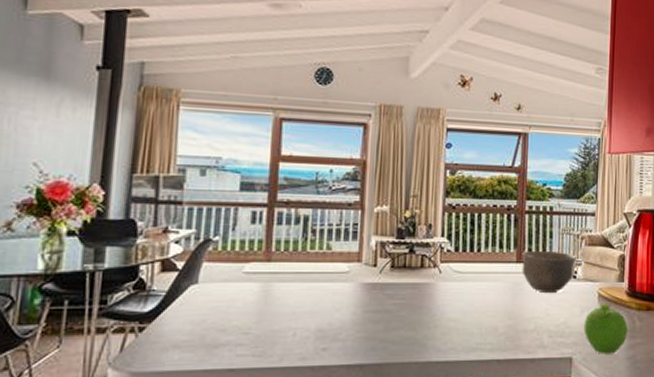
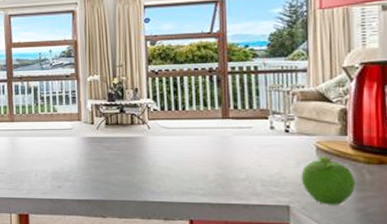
bowl: present [522,250,576,294] -> none [228,107,287,147]

